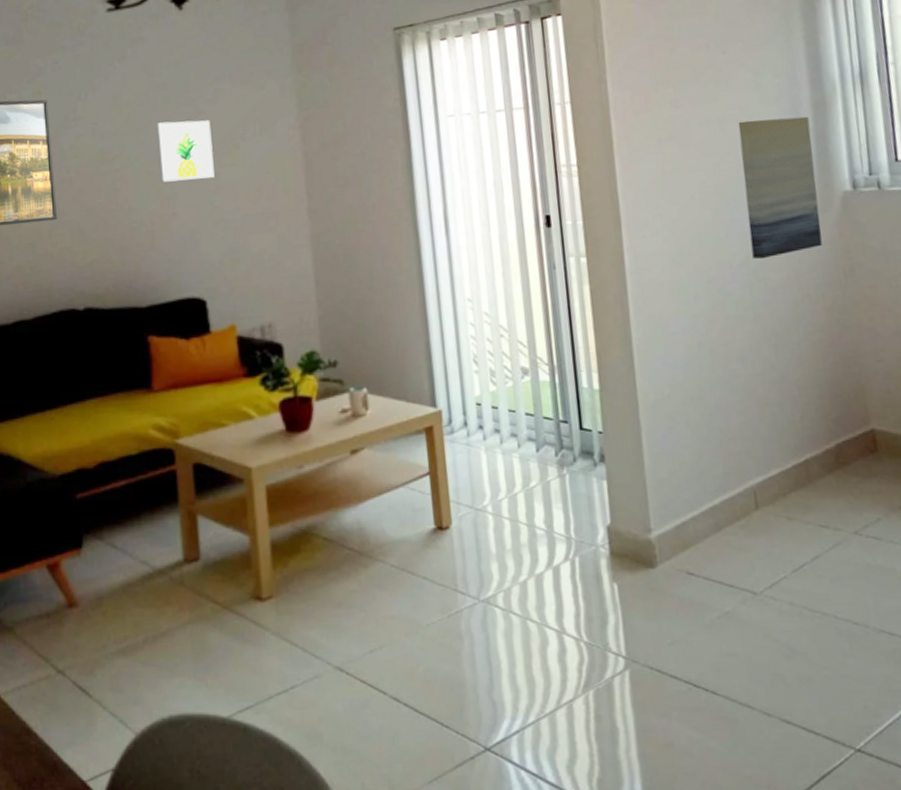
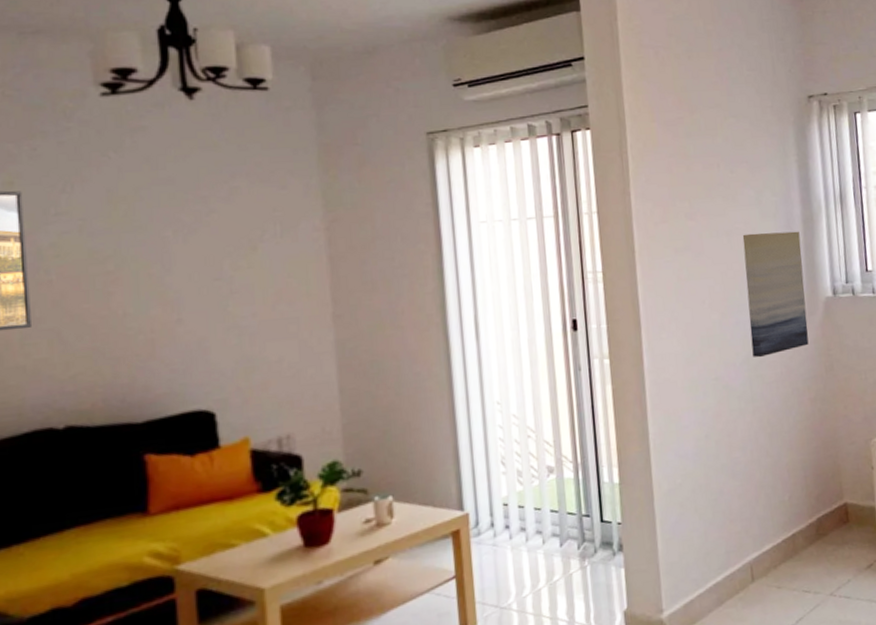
wall art: present [157,120,215,182] -> none [160,219,228,286]

